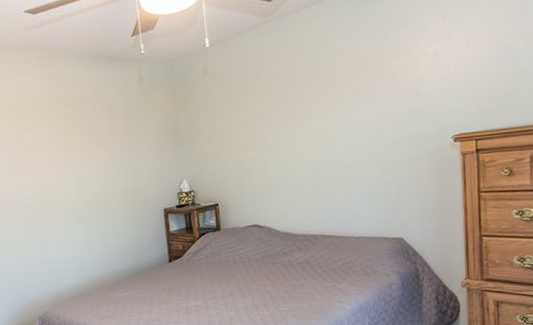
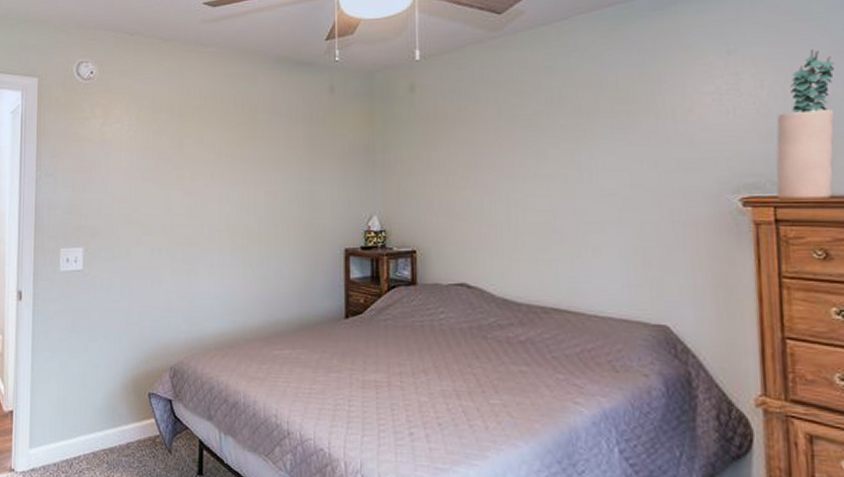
vase: none [477,12,520,134] -> present [776,50,835,200]

